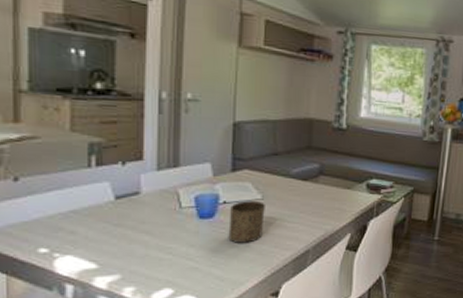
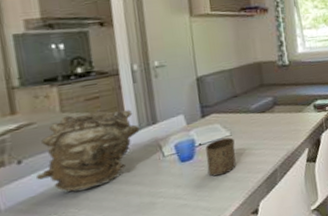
vase: none [31,136,158,227] -> present [35,109,140,192]

